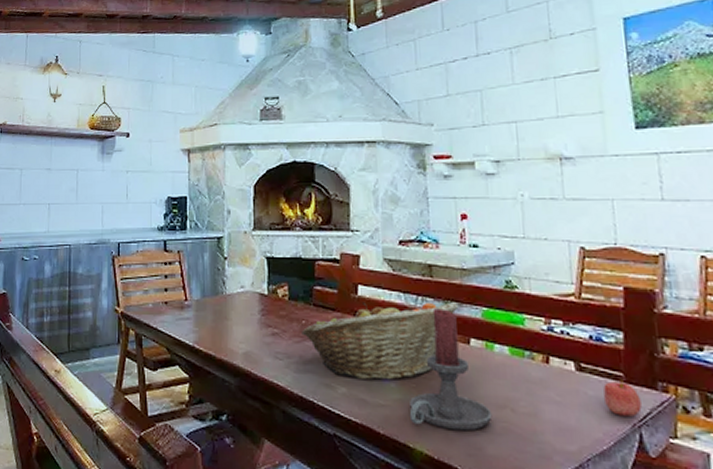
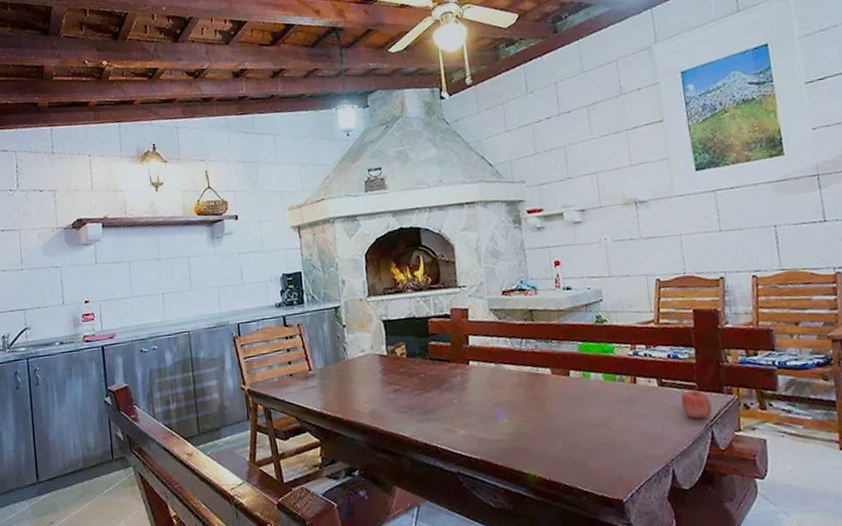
fruit basket: present [302,302,459,380] -> none [421,341,558,420]
candle holder: present [409,308,493,431] -> none [521,347,593,453]

